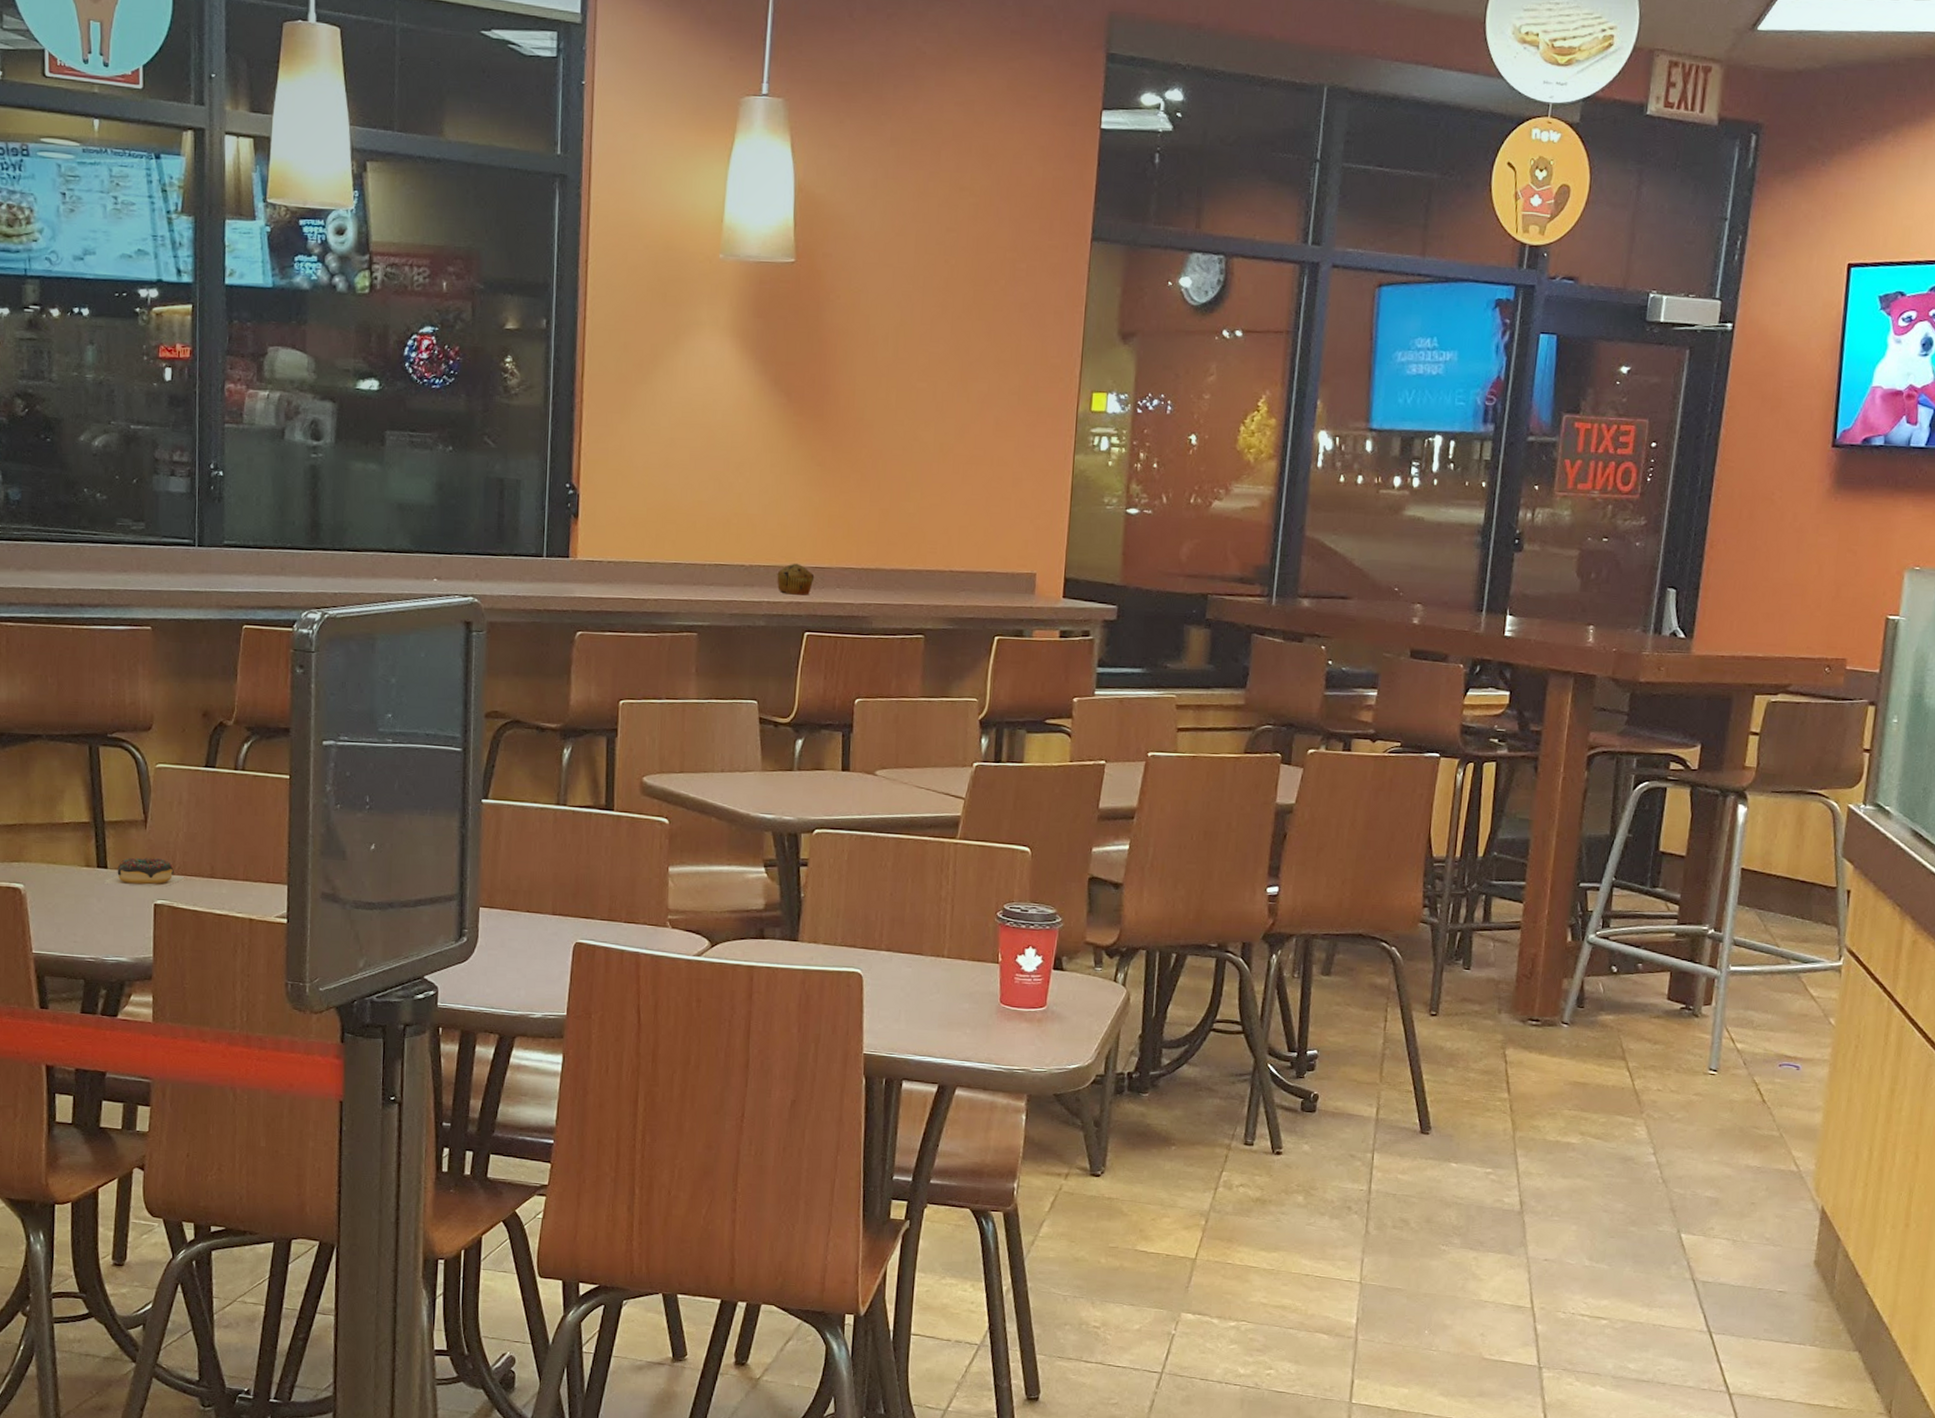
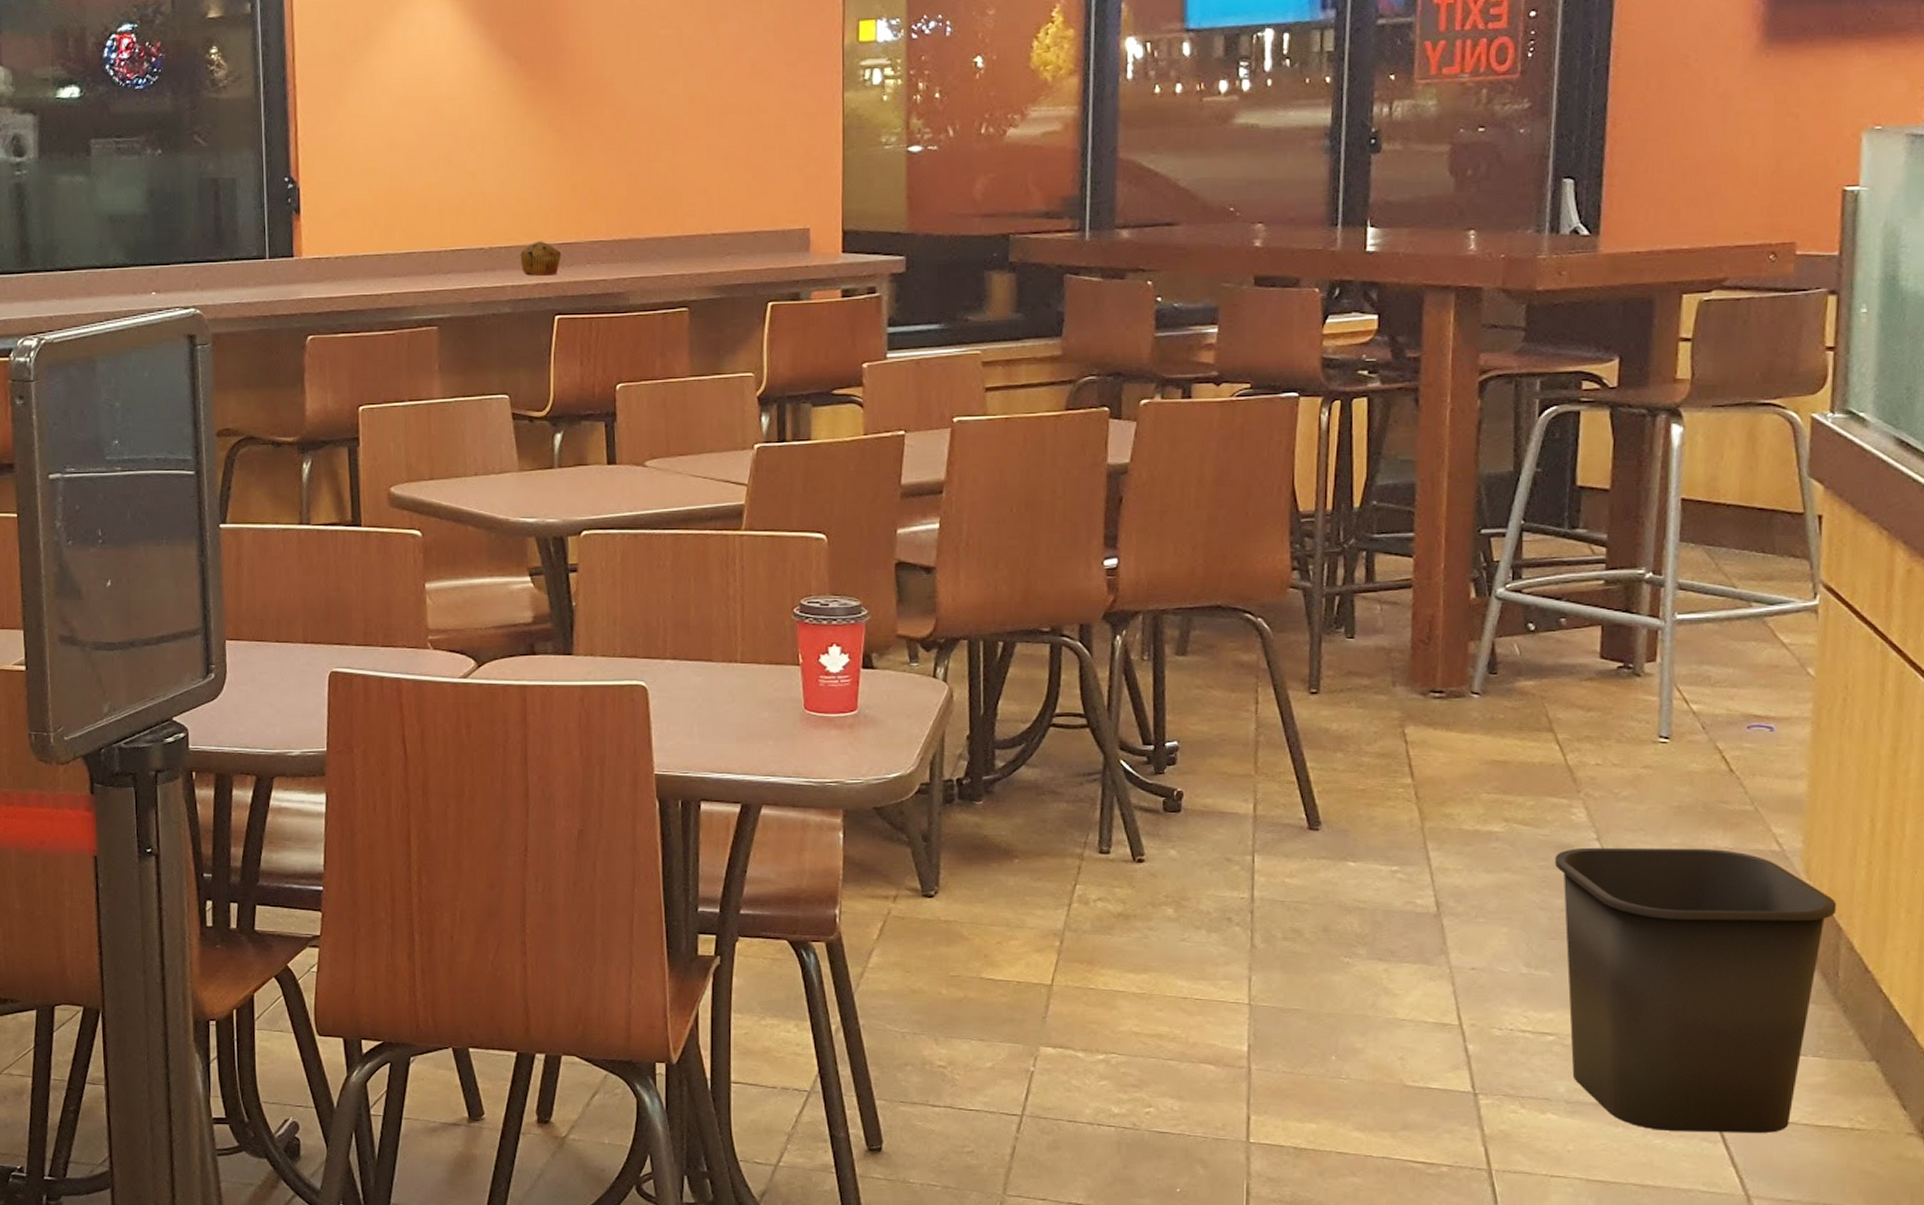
waste bin: none [1618,1160,1838,1409] -> present [1555,847,1837,1133]

